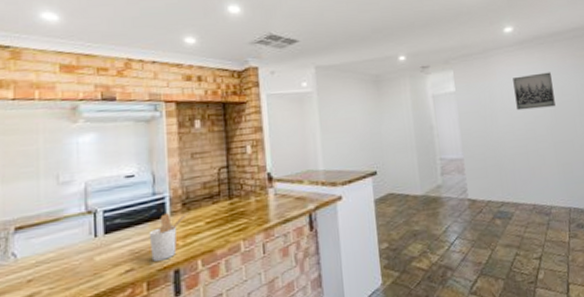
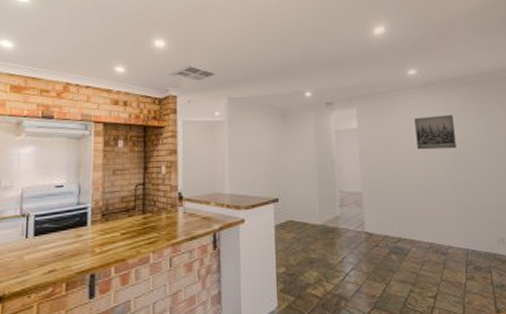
utensil holder: present [149,212,188,262] -> none [71,222,107,265]

